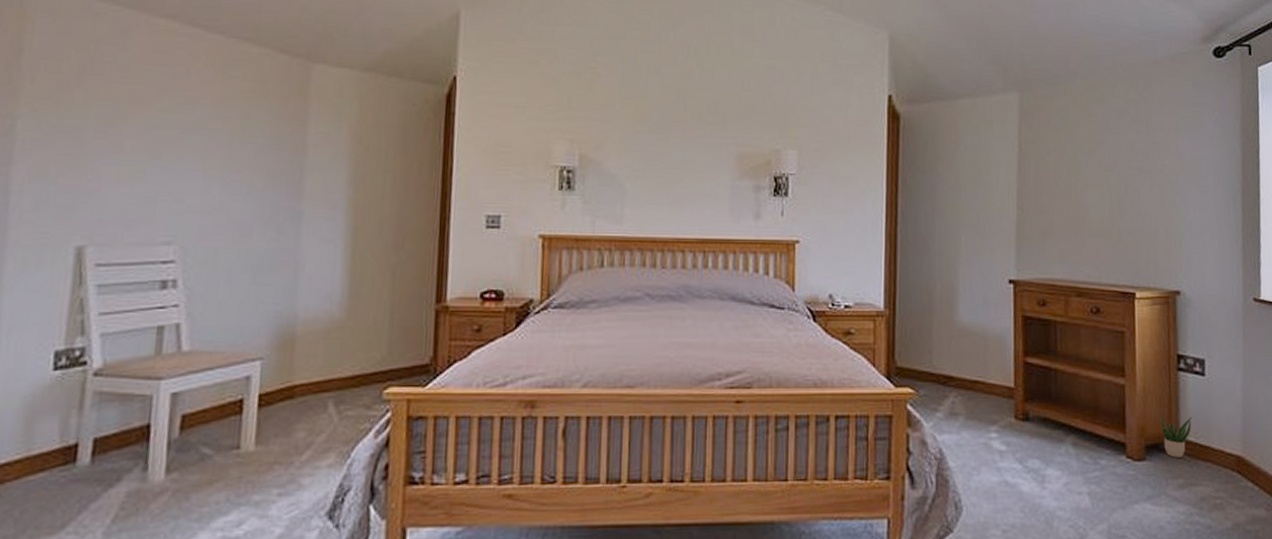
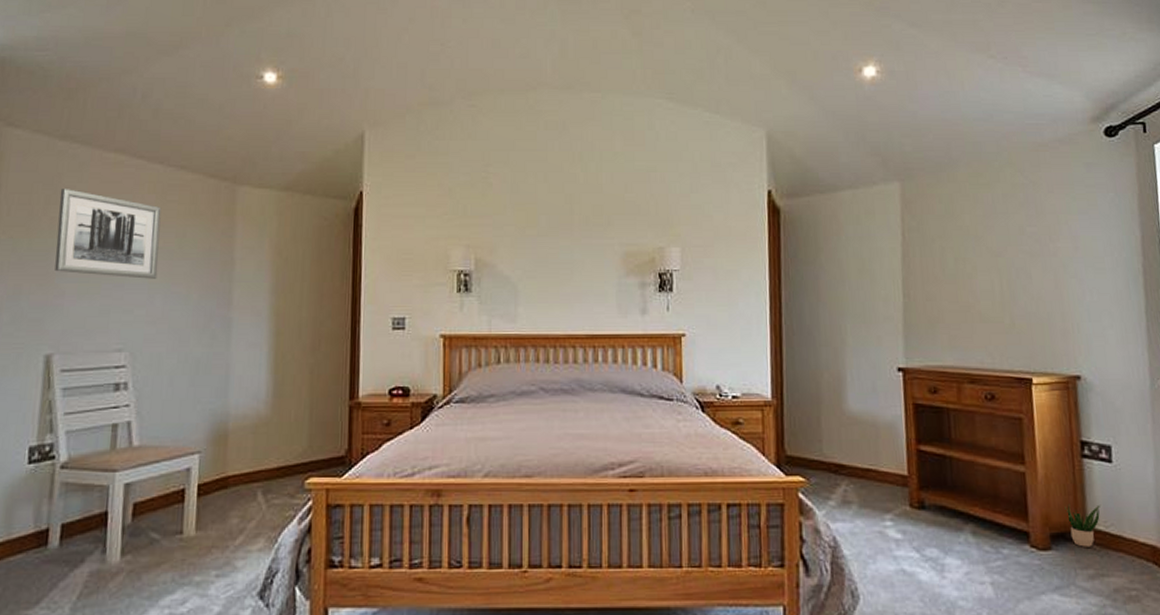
wall art: none [89,57,221,164] -> present [55,189,162,279]

